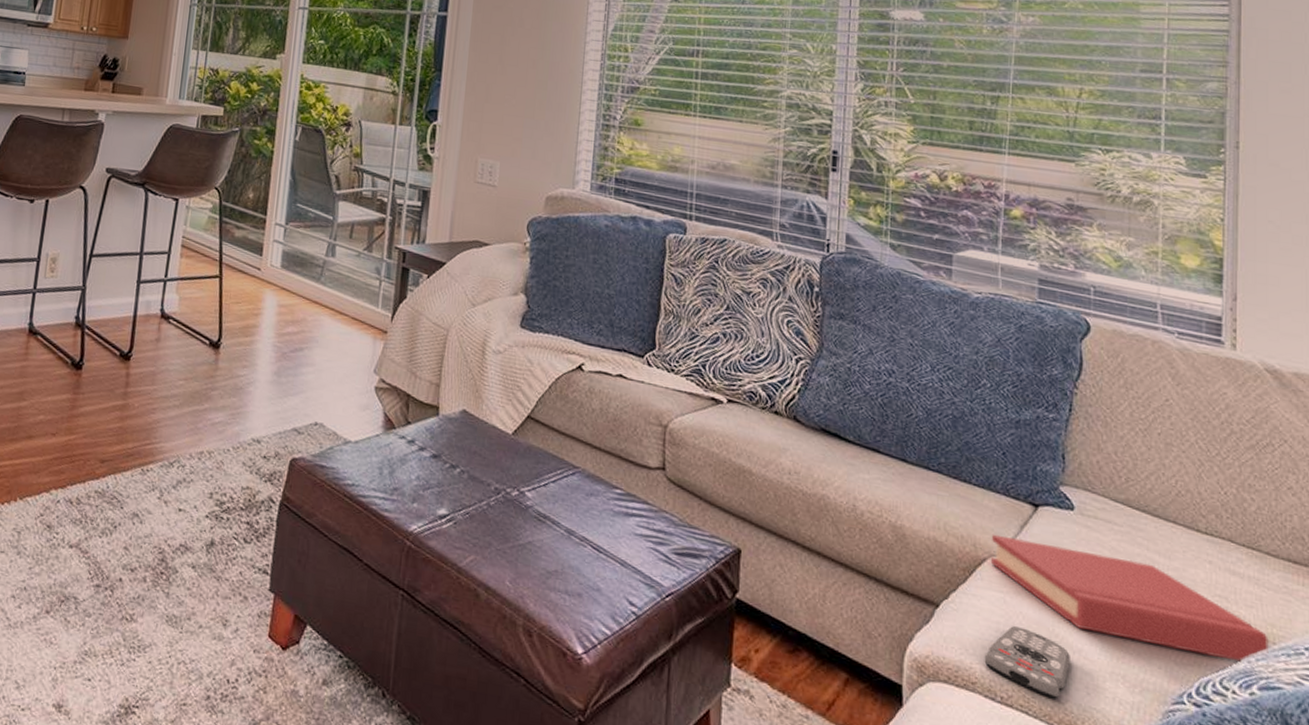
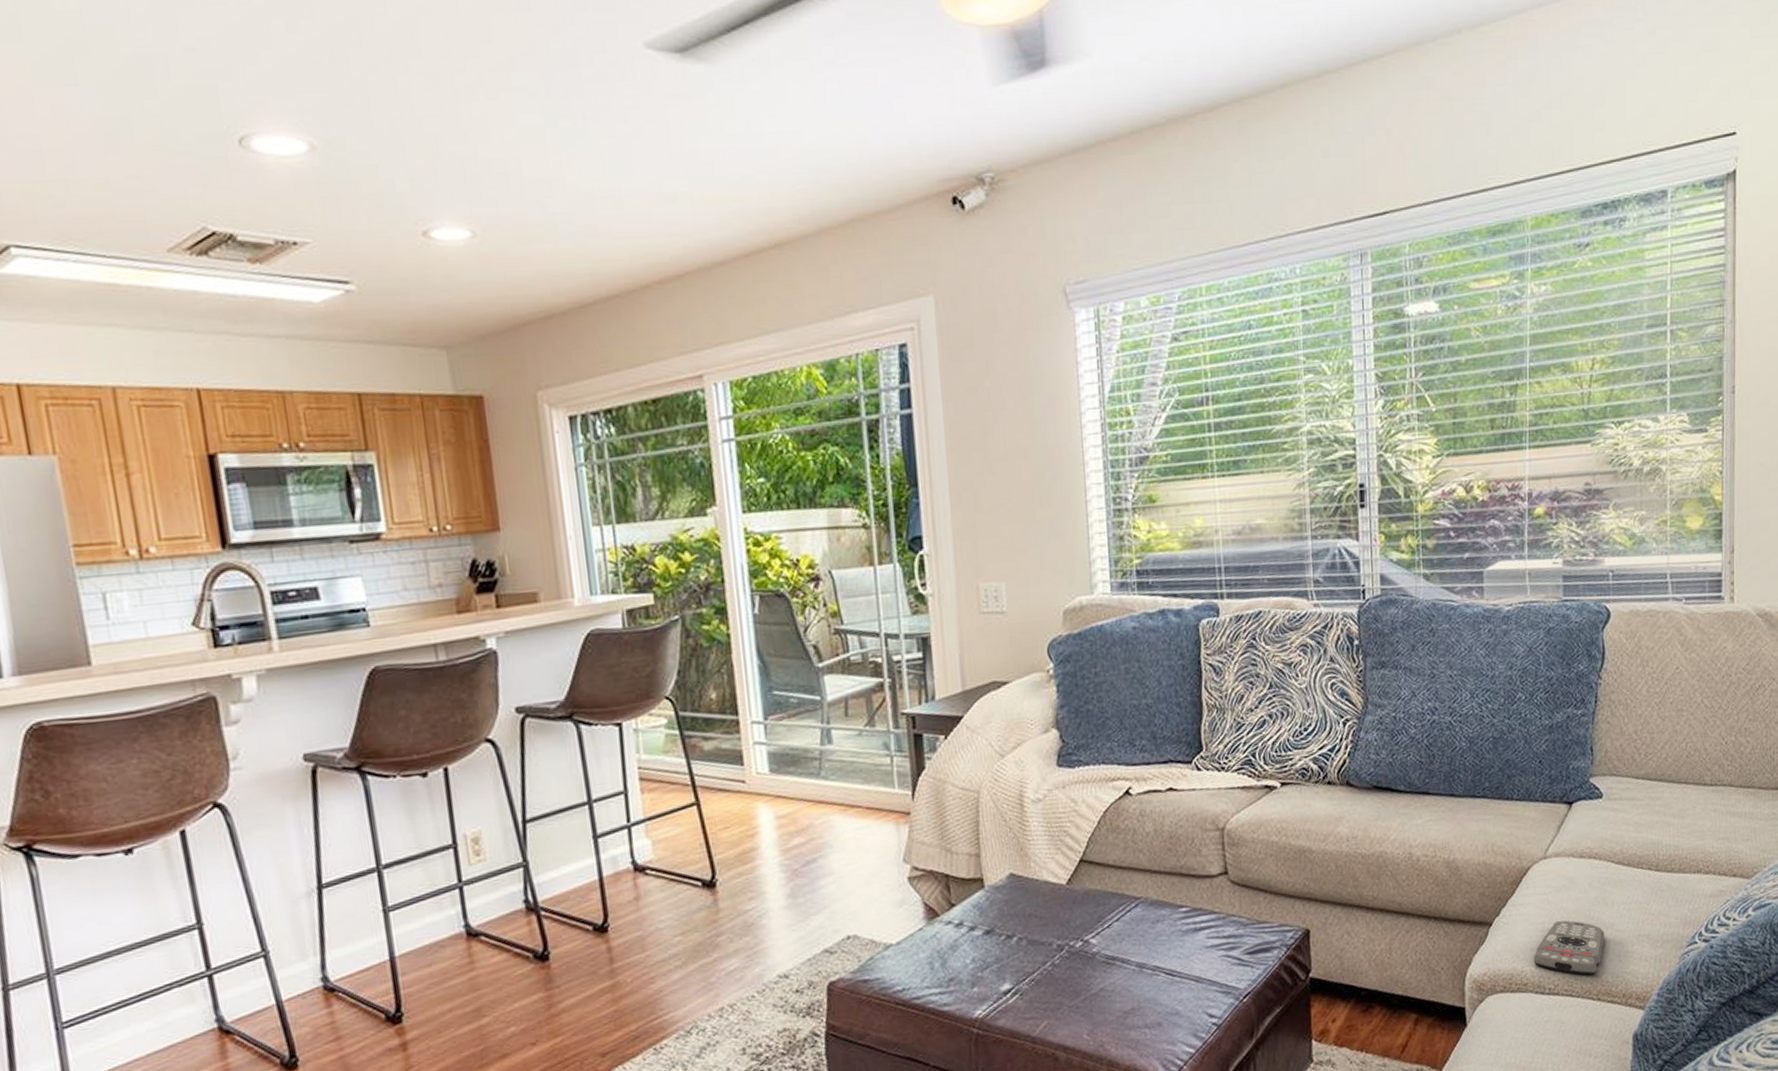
hardback book: present [990,534,1269,662] -> none [1533,827,1761,906]

